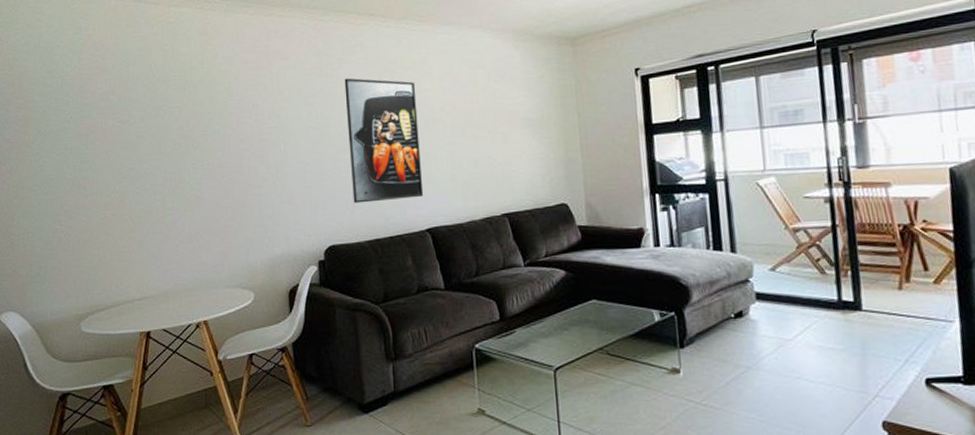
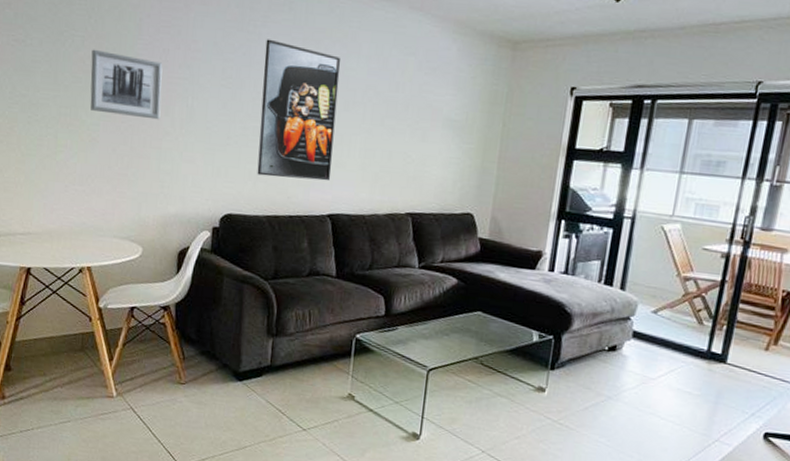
wall art: none [189,116,257,172] -> present [90,49,163,120]

